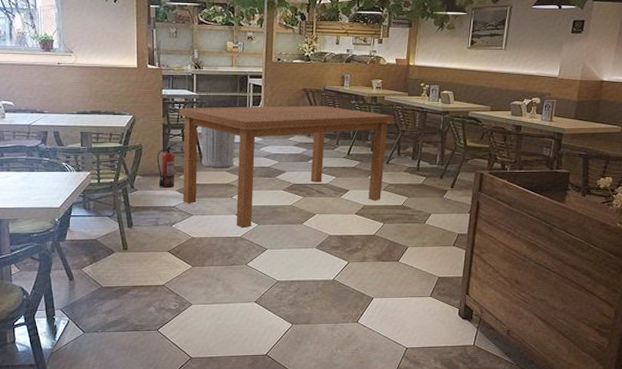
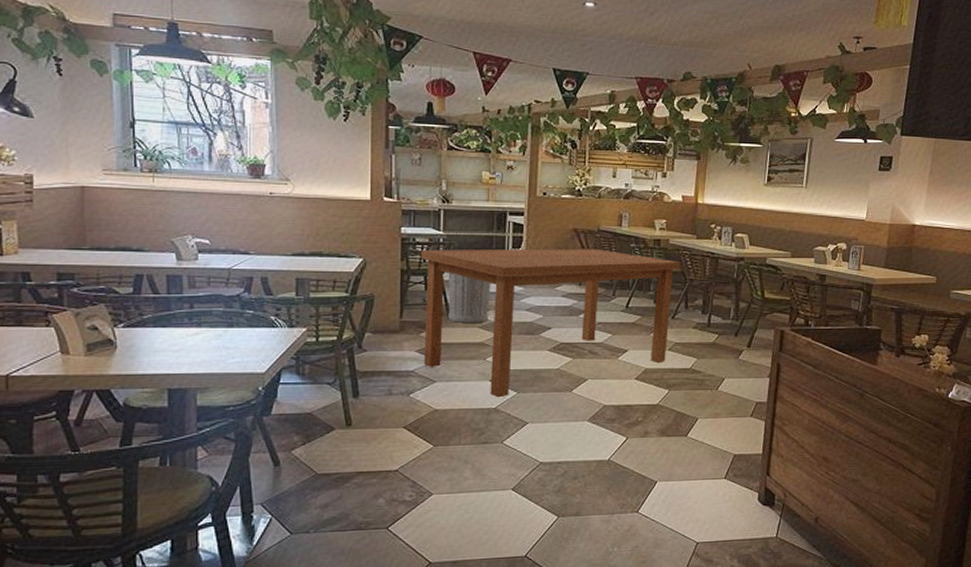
fire extinguisher: present [156,142,178,188] -> none [392,292,419,348]

